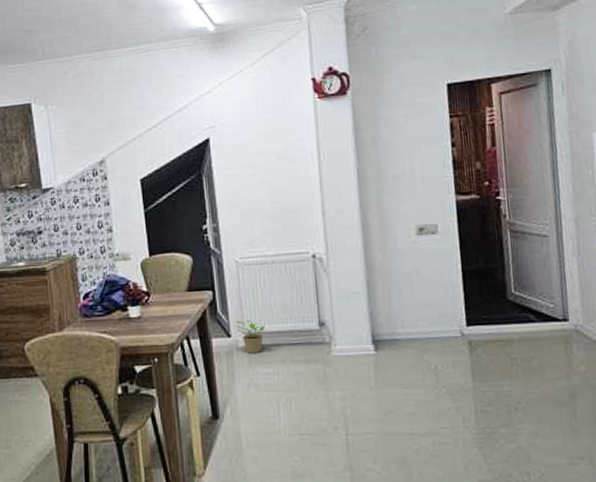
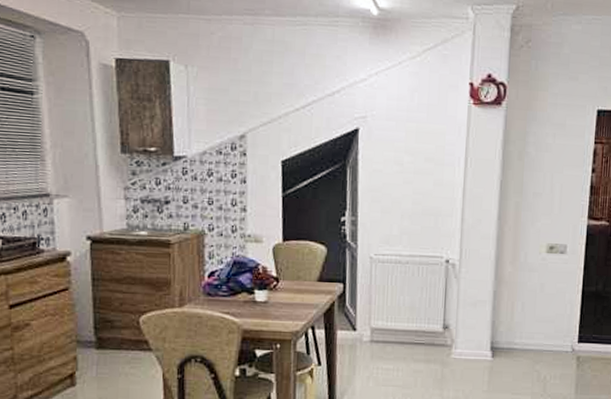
potted plant: present [234,319,265,353] -> none [361,315,392,349]

